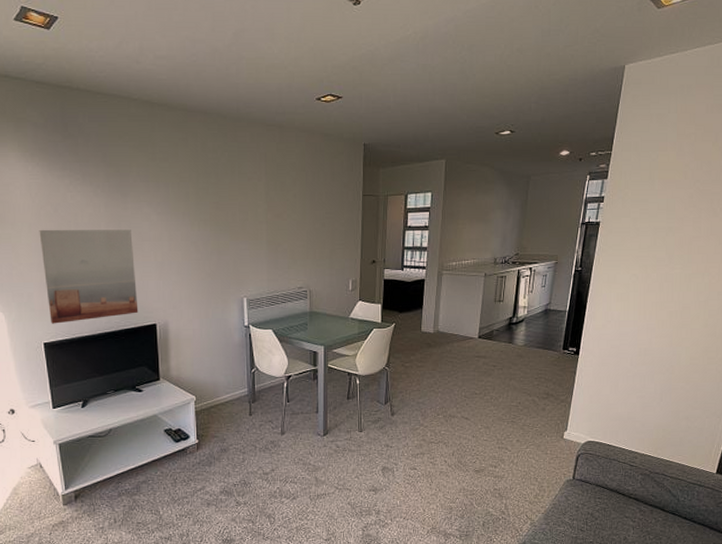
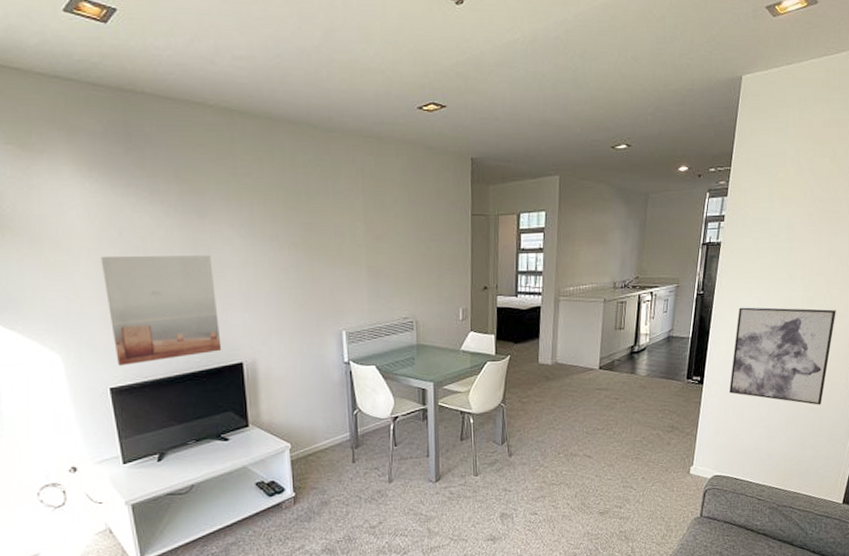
wall art: none [605,283,714,378] -> present [730,307,836,405]

